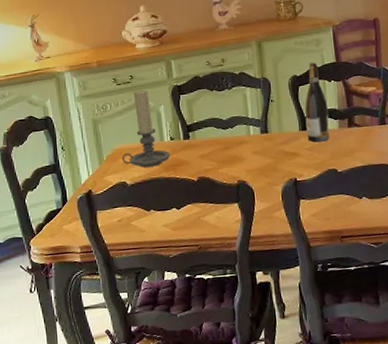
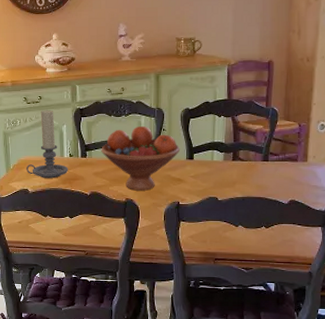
fruit bowl: none [205,98,291,171] -> present [101,125,180,191]
wine bottle: present [304,62,330,143] -> none [193,97,215,171]

